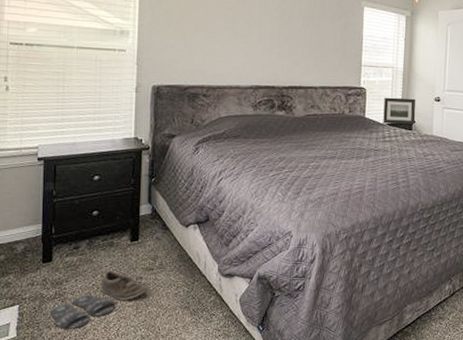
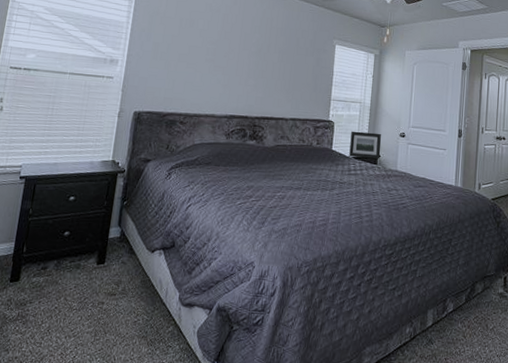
slippers: present [49,294,115,330] -> none [9,317,74,355]
shoe: present [100,271,148,300] -> none [62,294,108,326]

